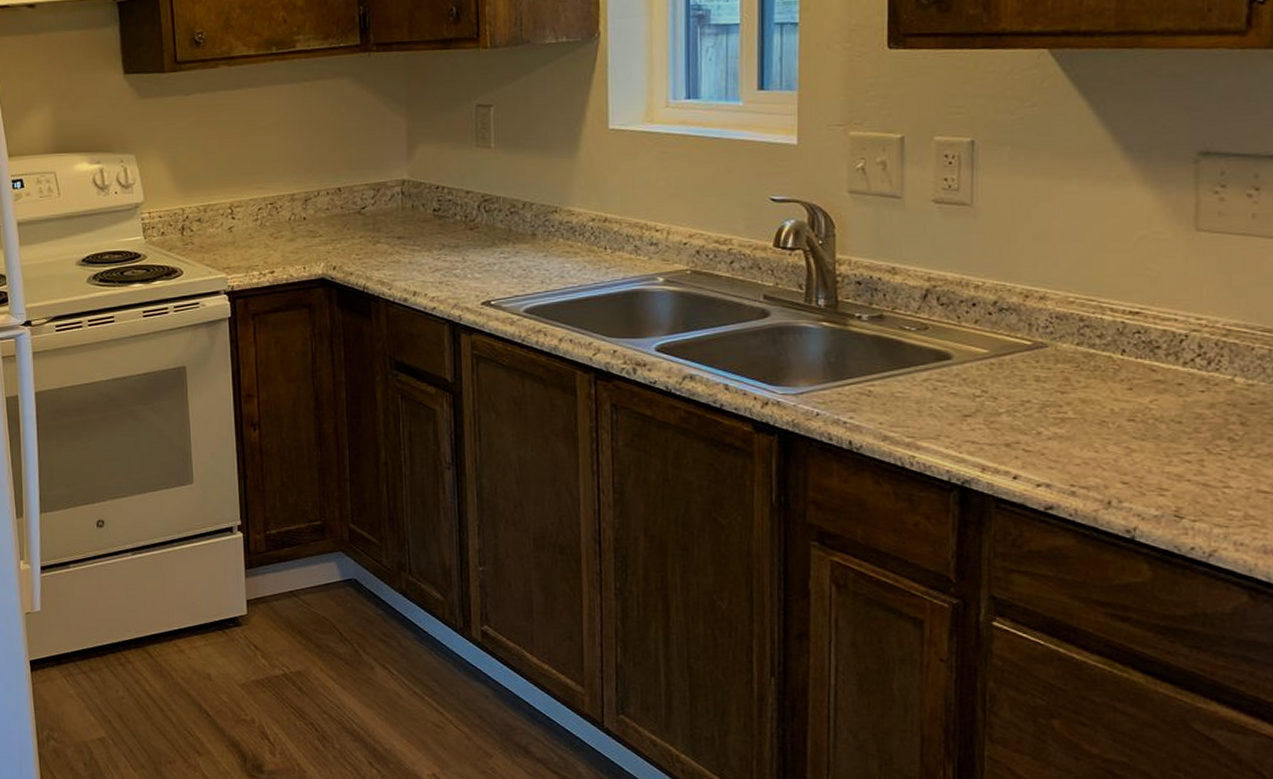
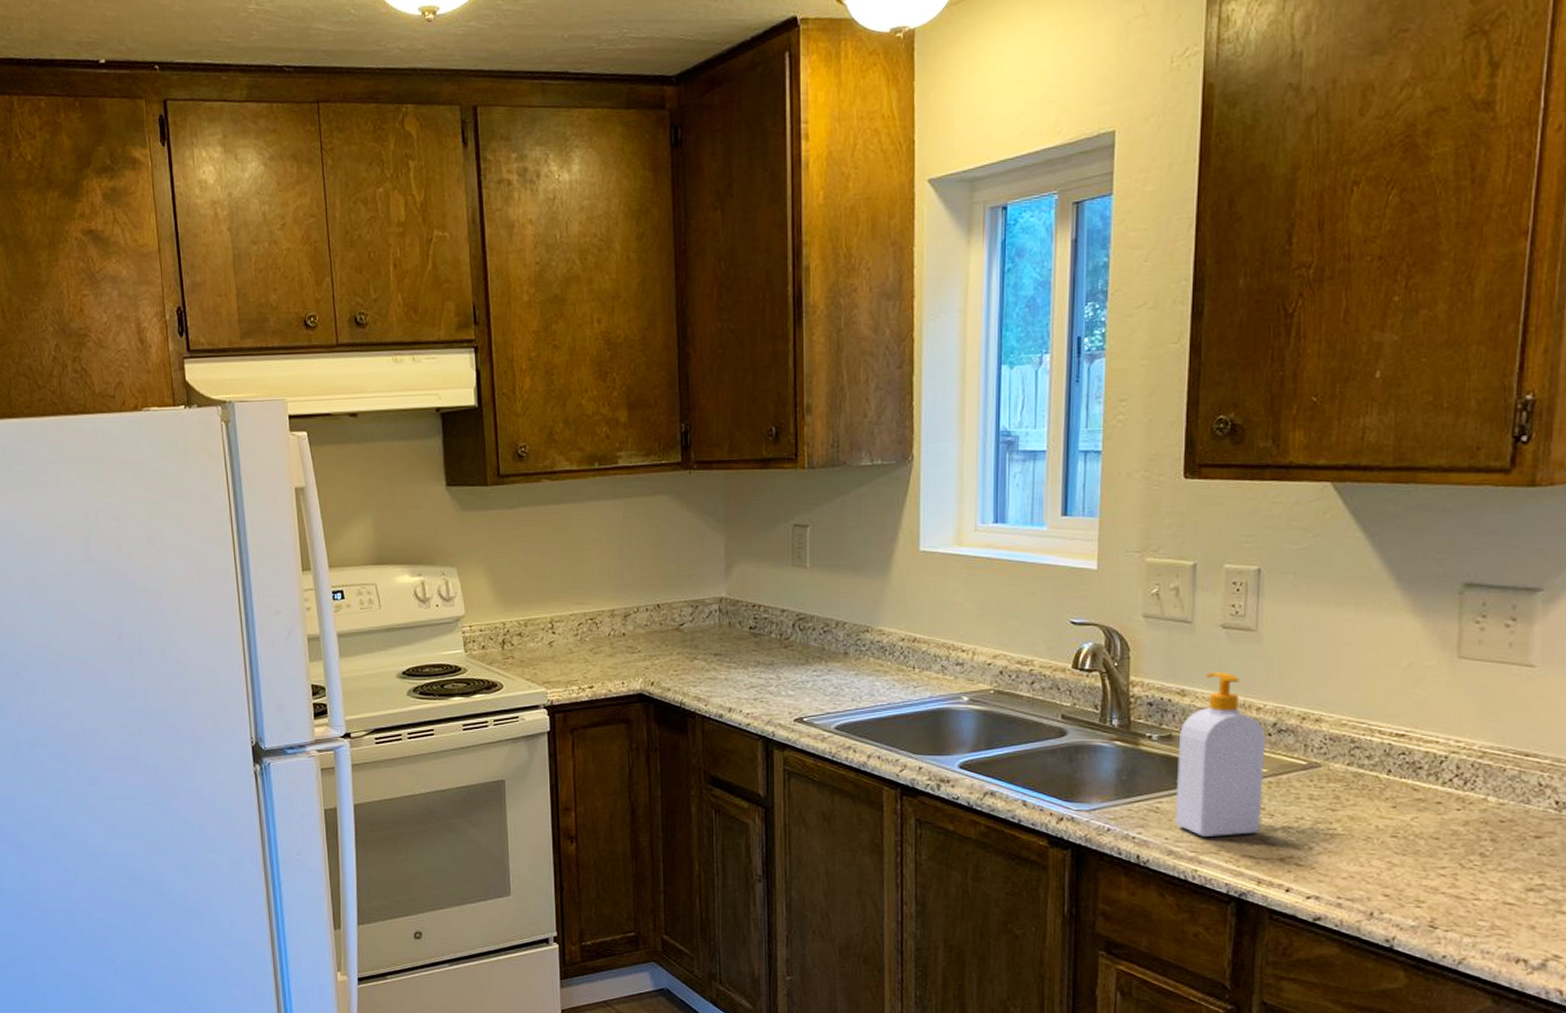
soap bottle: none [889,248,986,421] -> present [1175,672,1266,836]

